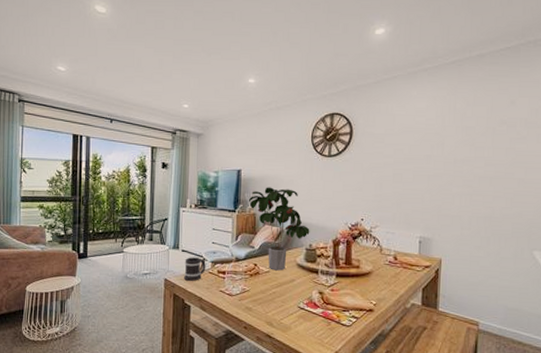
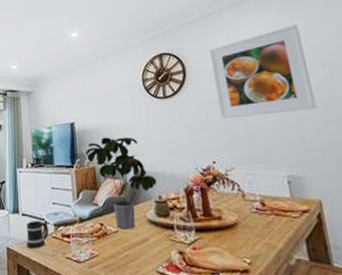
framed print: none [375,102,459,183] -> present [208,24,317,119]

